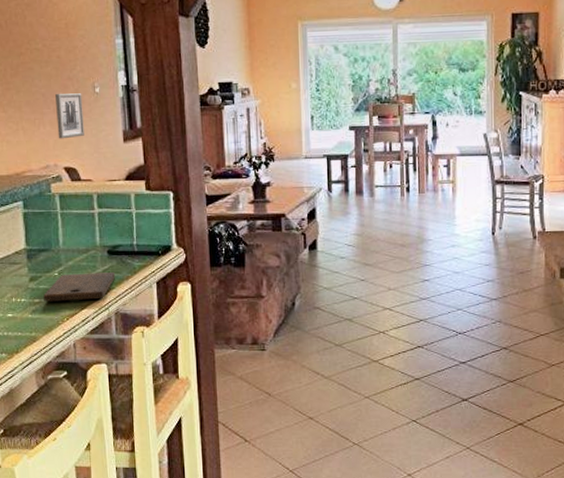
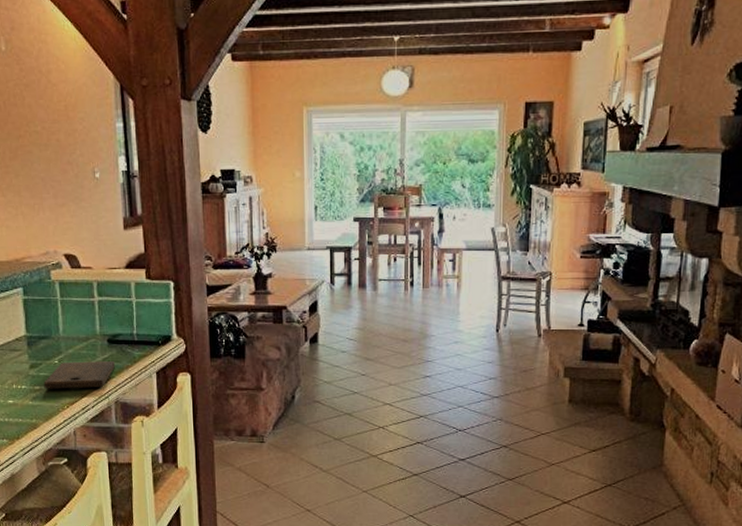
wall art: present [55,93,84,139] -> none [55,177,84,225]

